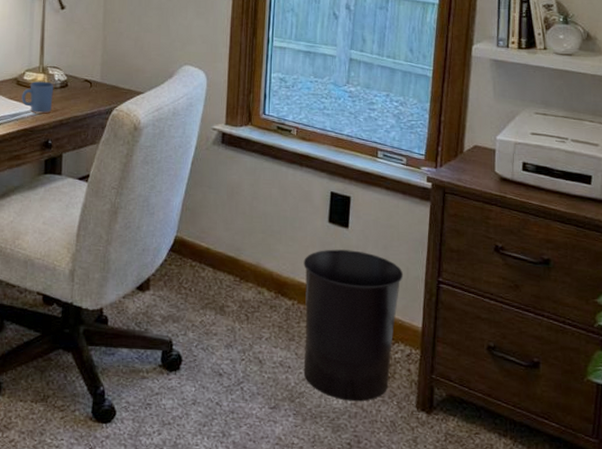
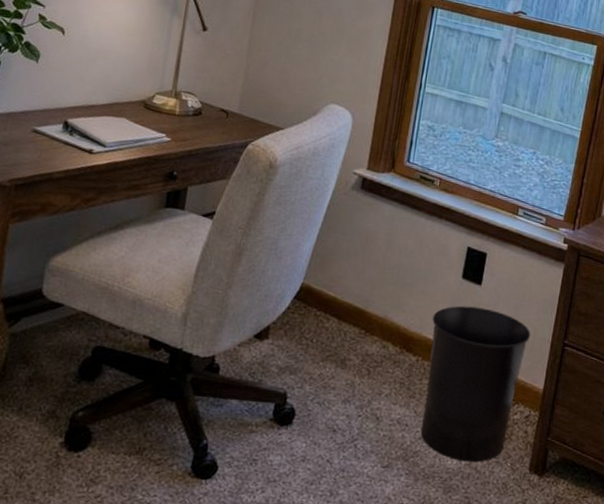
mug: present [21,81,54,114] -> none [148,106,186,142]

